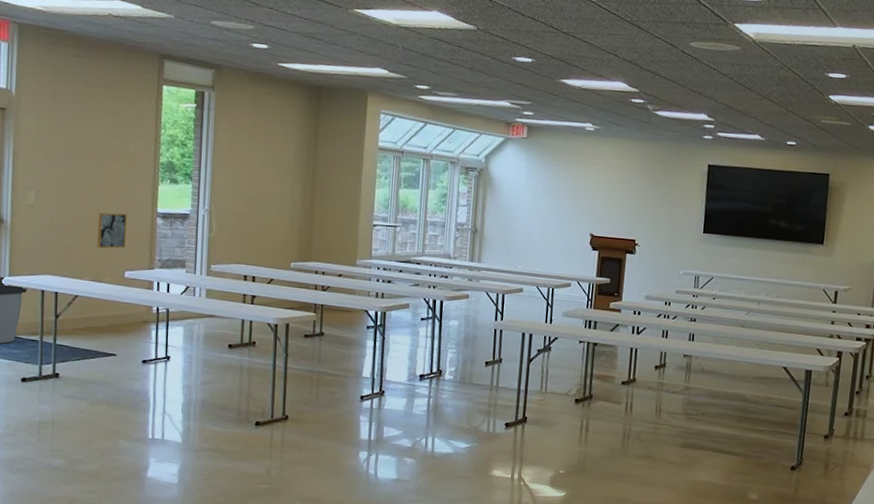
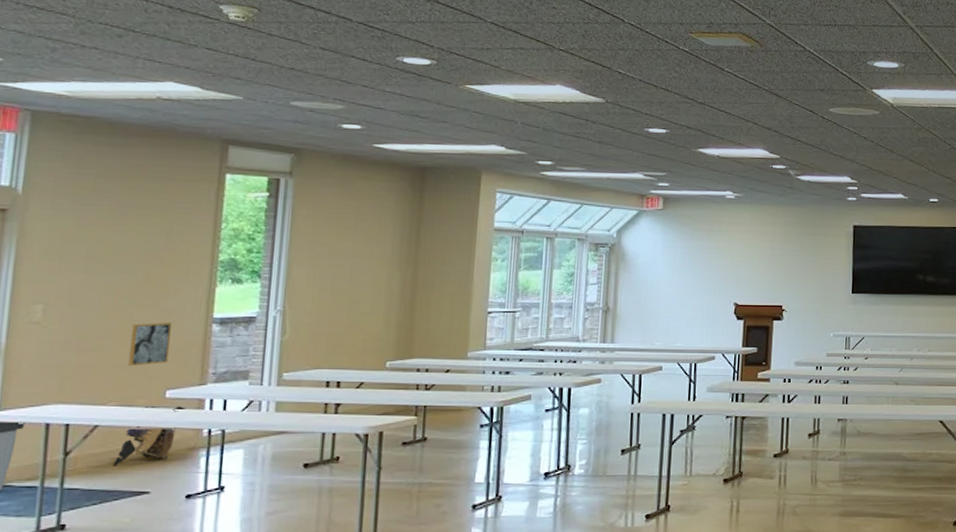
backpack: none [90,282,141,331] -> present [113,405,187,466]

